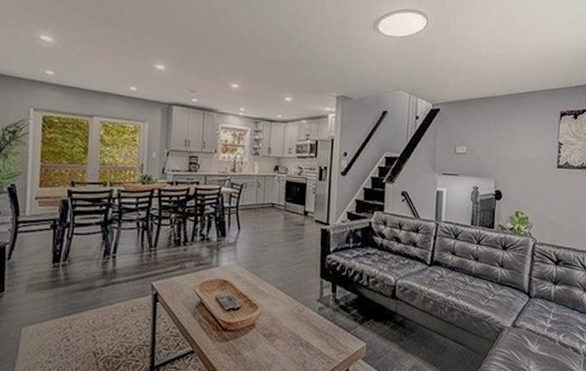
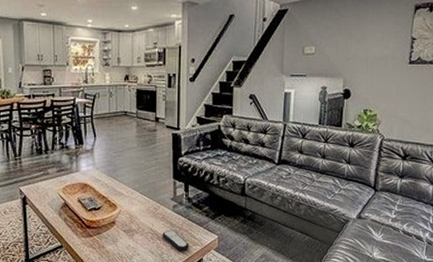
remote control: none [306,334,335,360] -> present [162,229,189,251]

